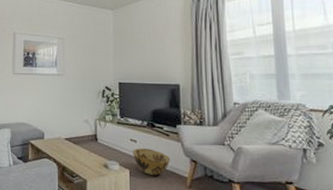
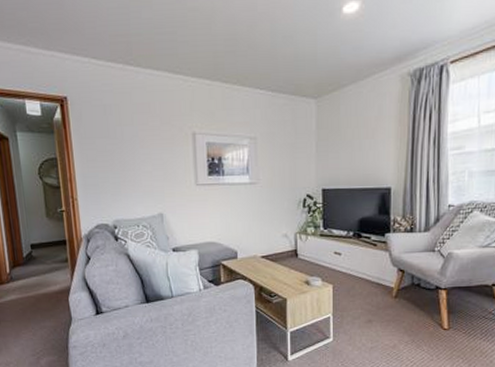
woven basket: present [133,148,171,176] -> none [337,261,377,289]

